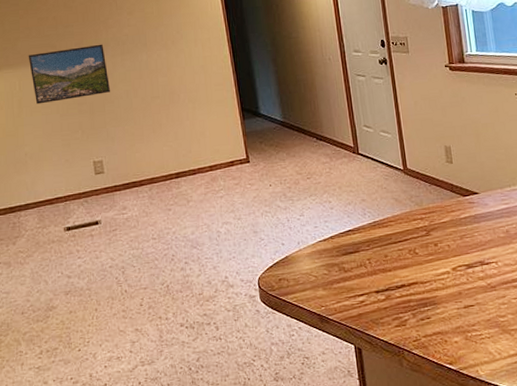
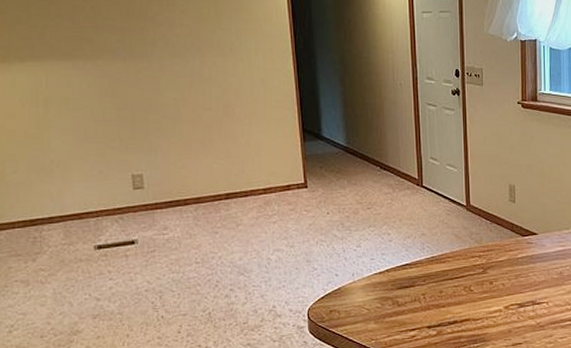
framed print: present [28,44,110,105] -> none [58,43,155,106]

